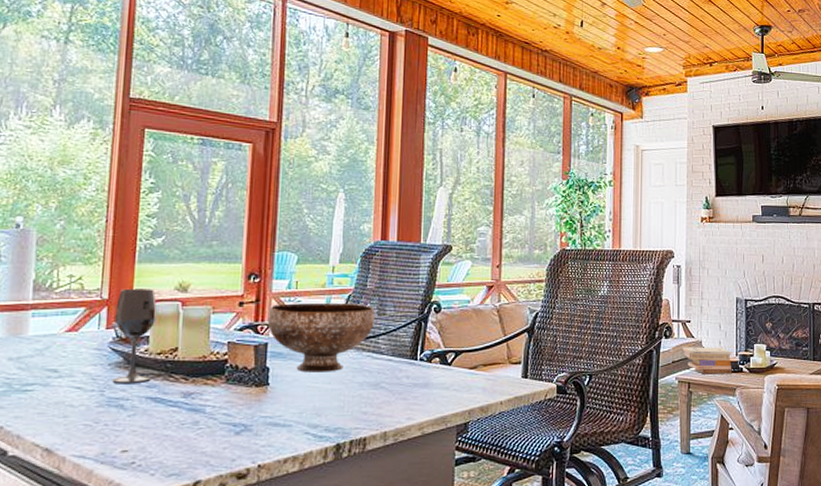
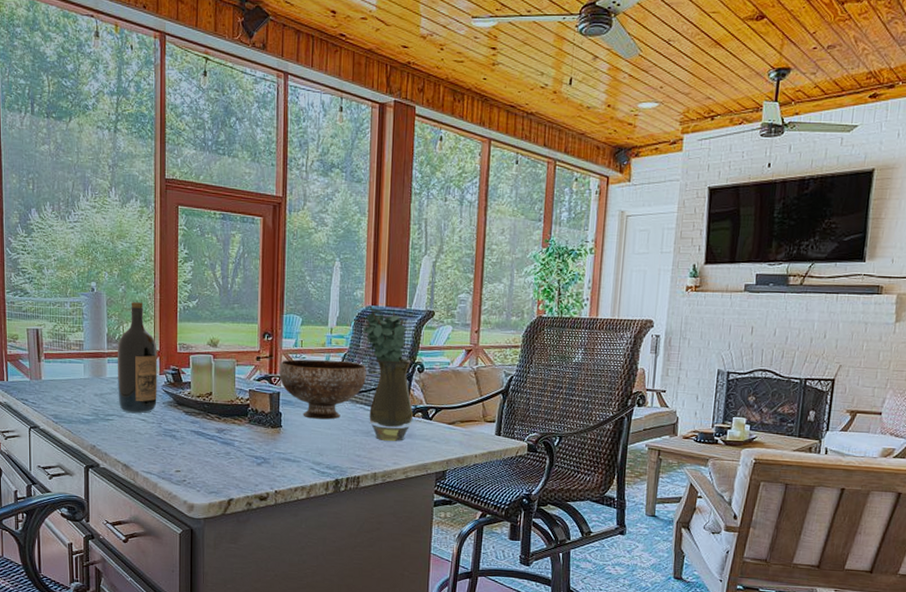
wine bottle: none [43,240,105,380] -> present [117,302,157,414]
wine glass: present [112,288,158,384] -> none [165,342,196,420]
vase: none [371,240,429,393] -> present [363,305,413,441]
books: present [682,347,732,374] -> none [654,415,708,445]

